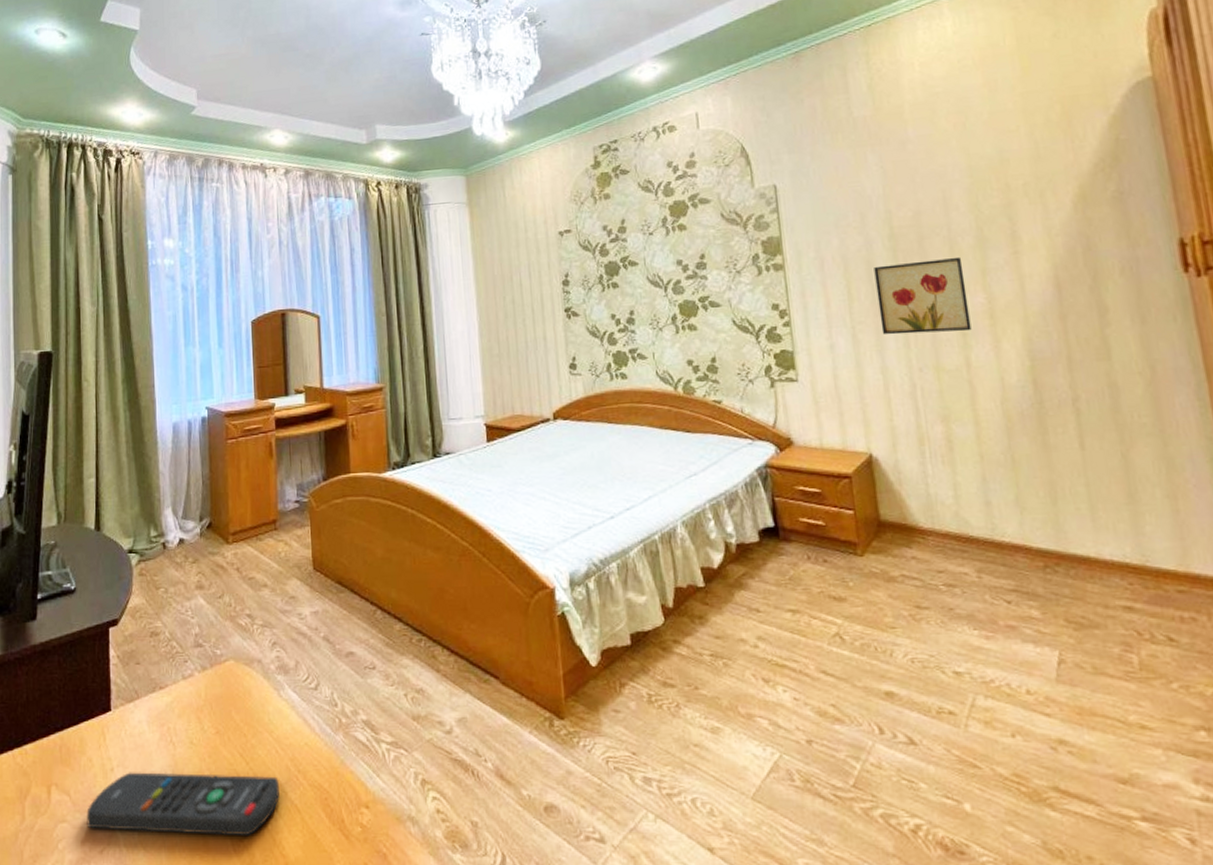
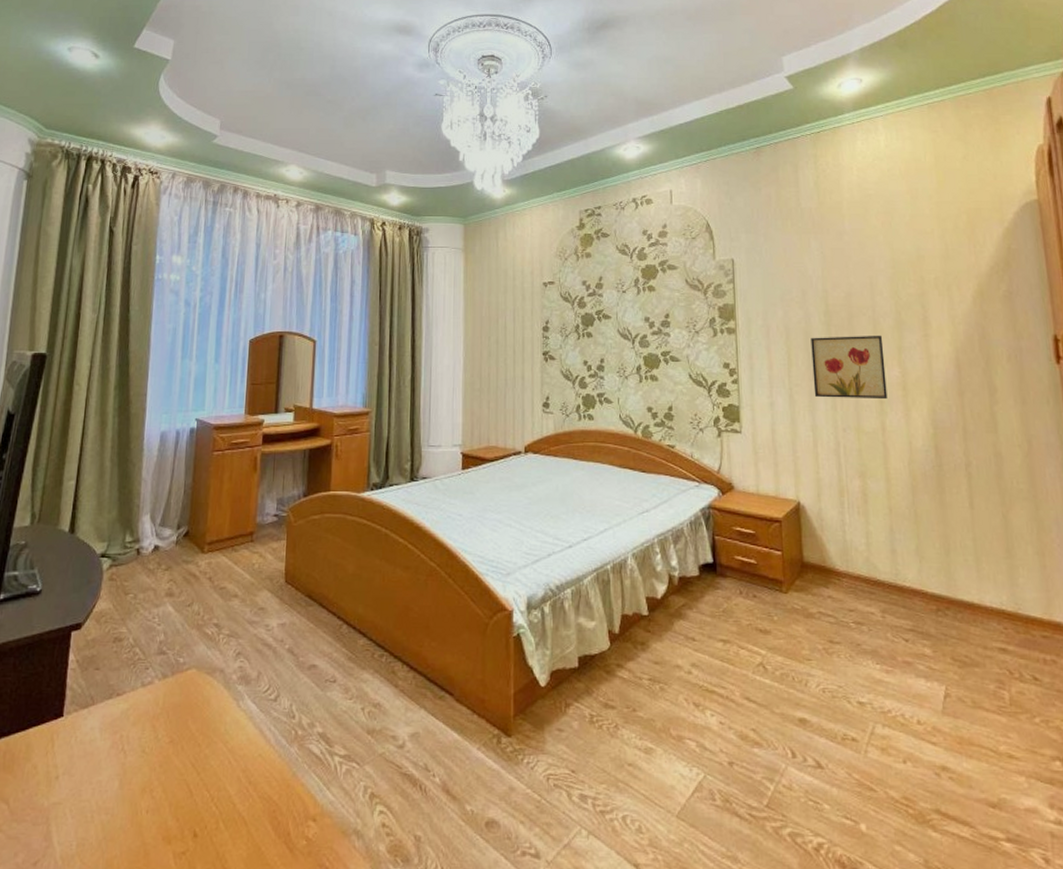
remote control: present [86,772,279,837] -> none [23,780,228,849]

